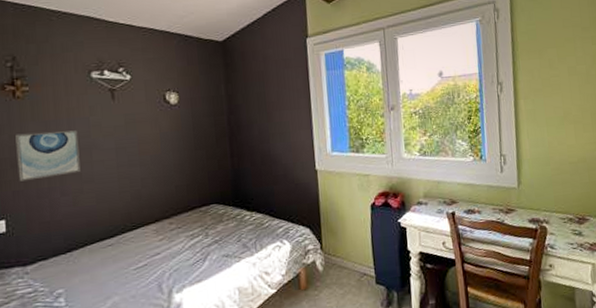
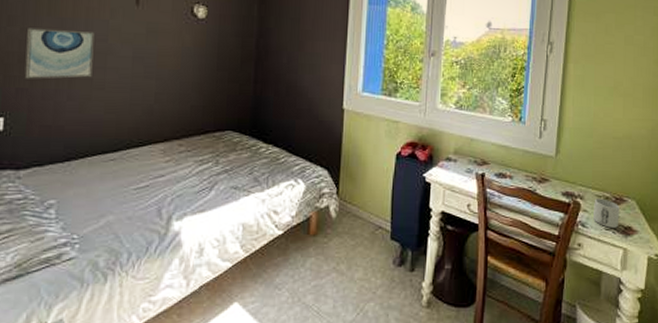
mug: none [559,220,585,247] -> present [592,198,620,228]

